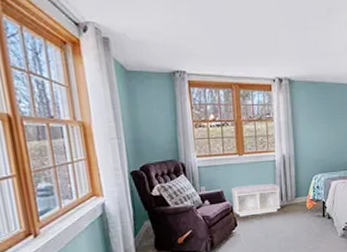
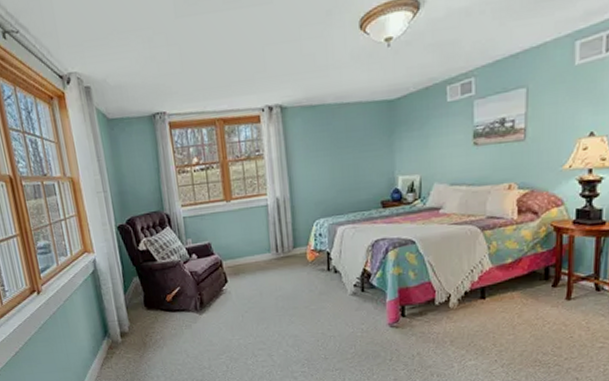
bench: present [231,184,281,217] -> none [219,232,276,272]

